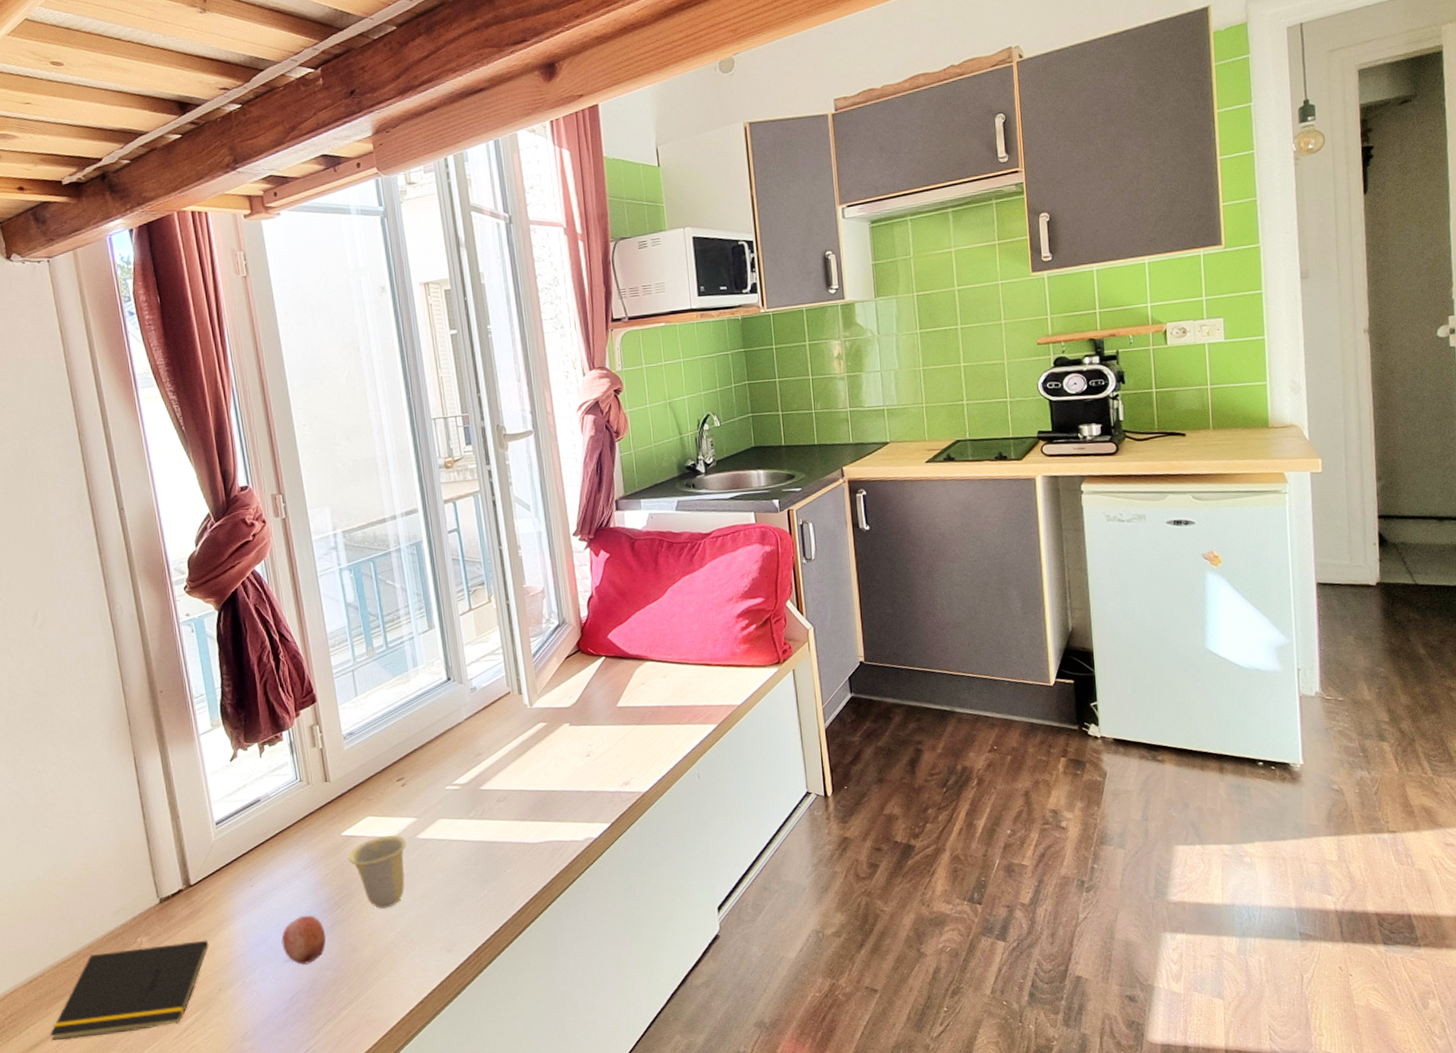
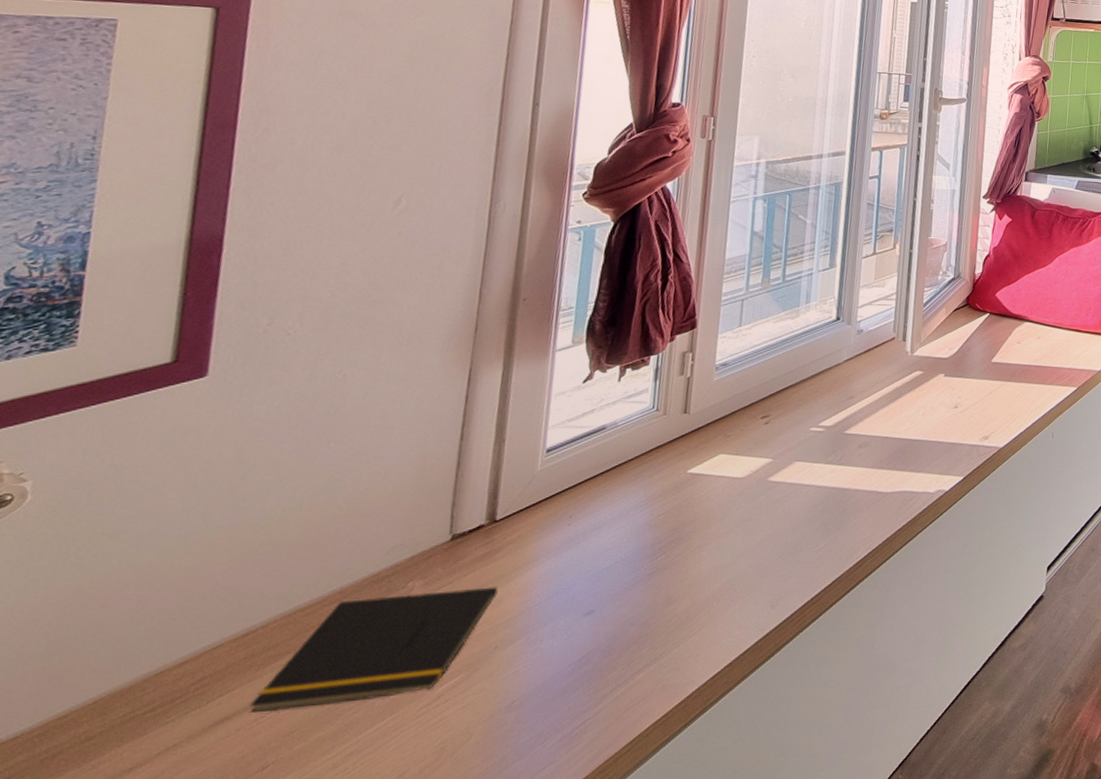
fruit: present [281,915,326,965] -> none [586,561,641,619]
cup: present [348,835,407,909] -> none [688,476,756,556]

